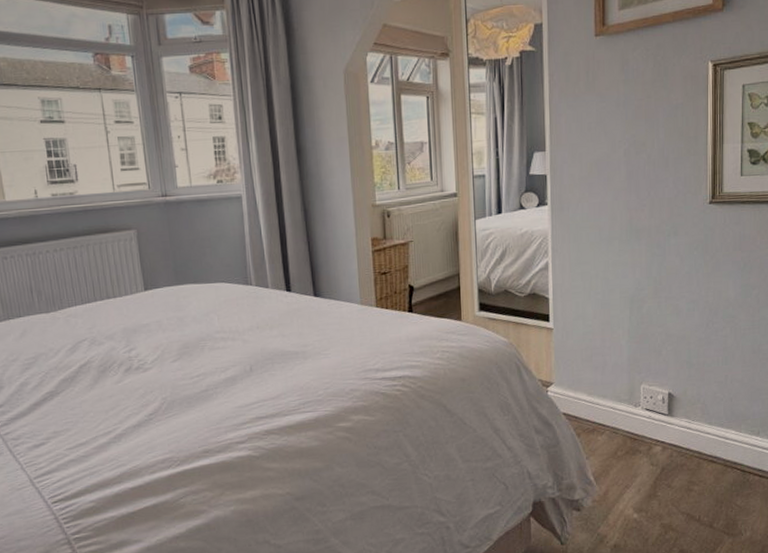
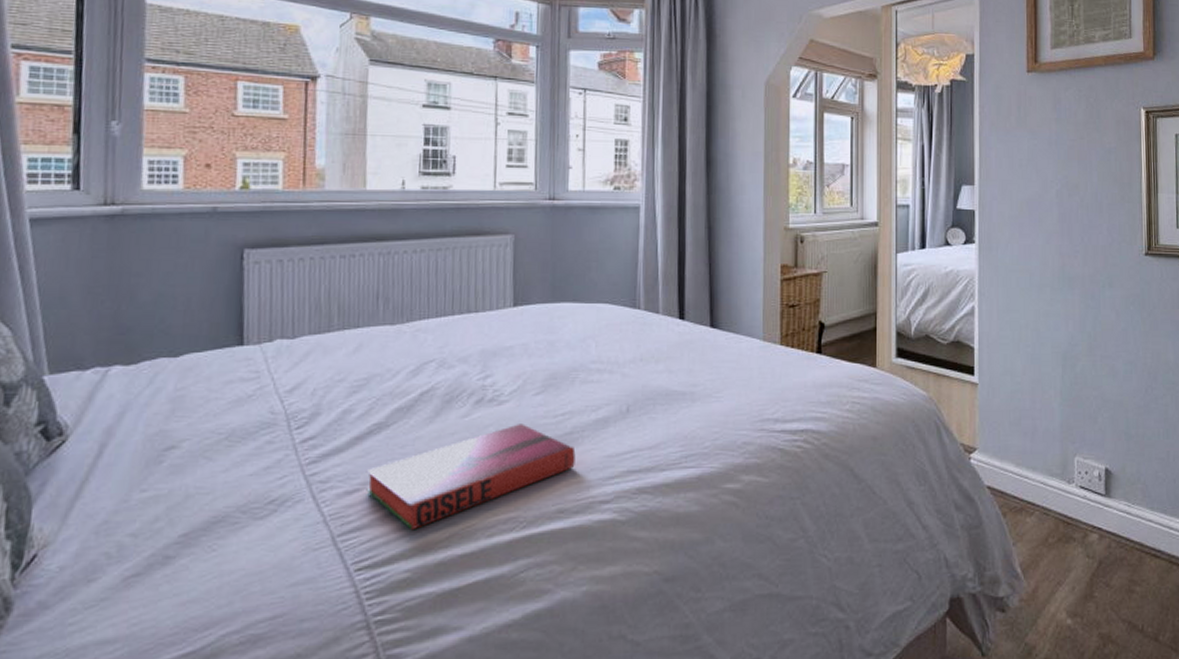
hardback book: none [48,385,213,472] -> present [366,424,576,531]

